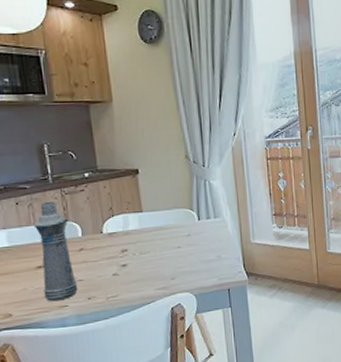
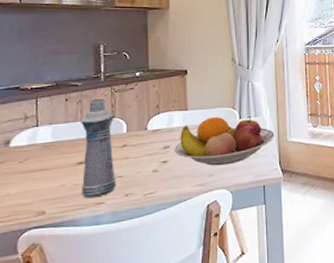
fruit bowl: none [133,218,237,269] -> present [174,117,274,166]

